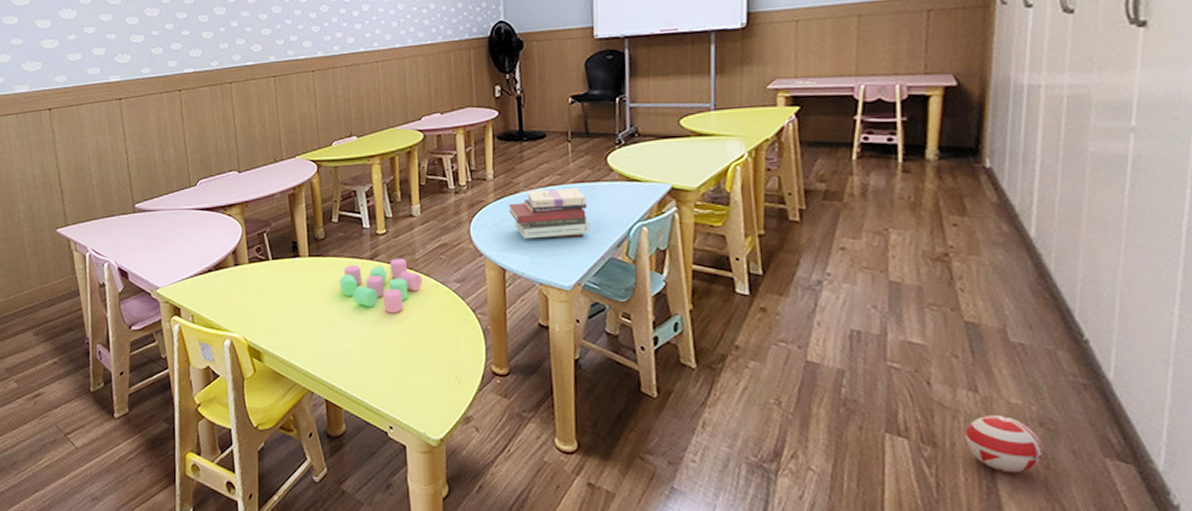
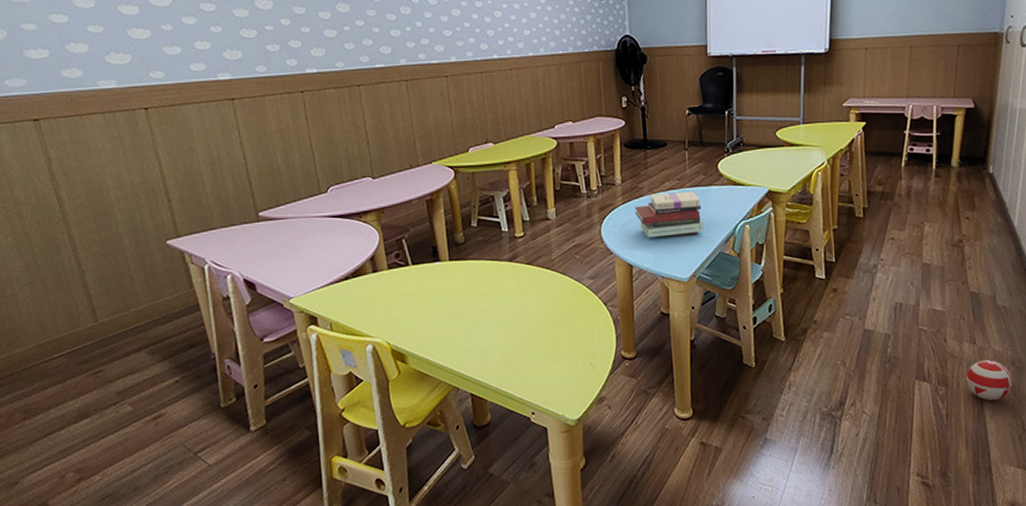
toy blocks: present [339,258,423,314] -> none [480,258,559,311]

